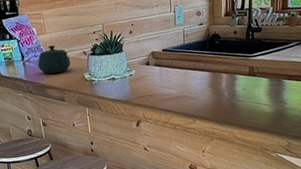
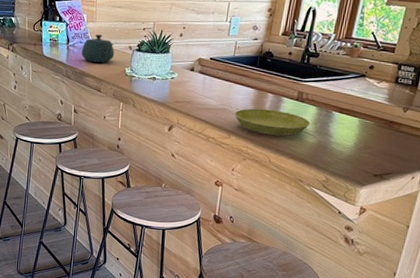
saucer: none [195,88,265,113] -> present [234,108,310,136]

